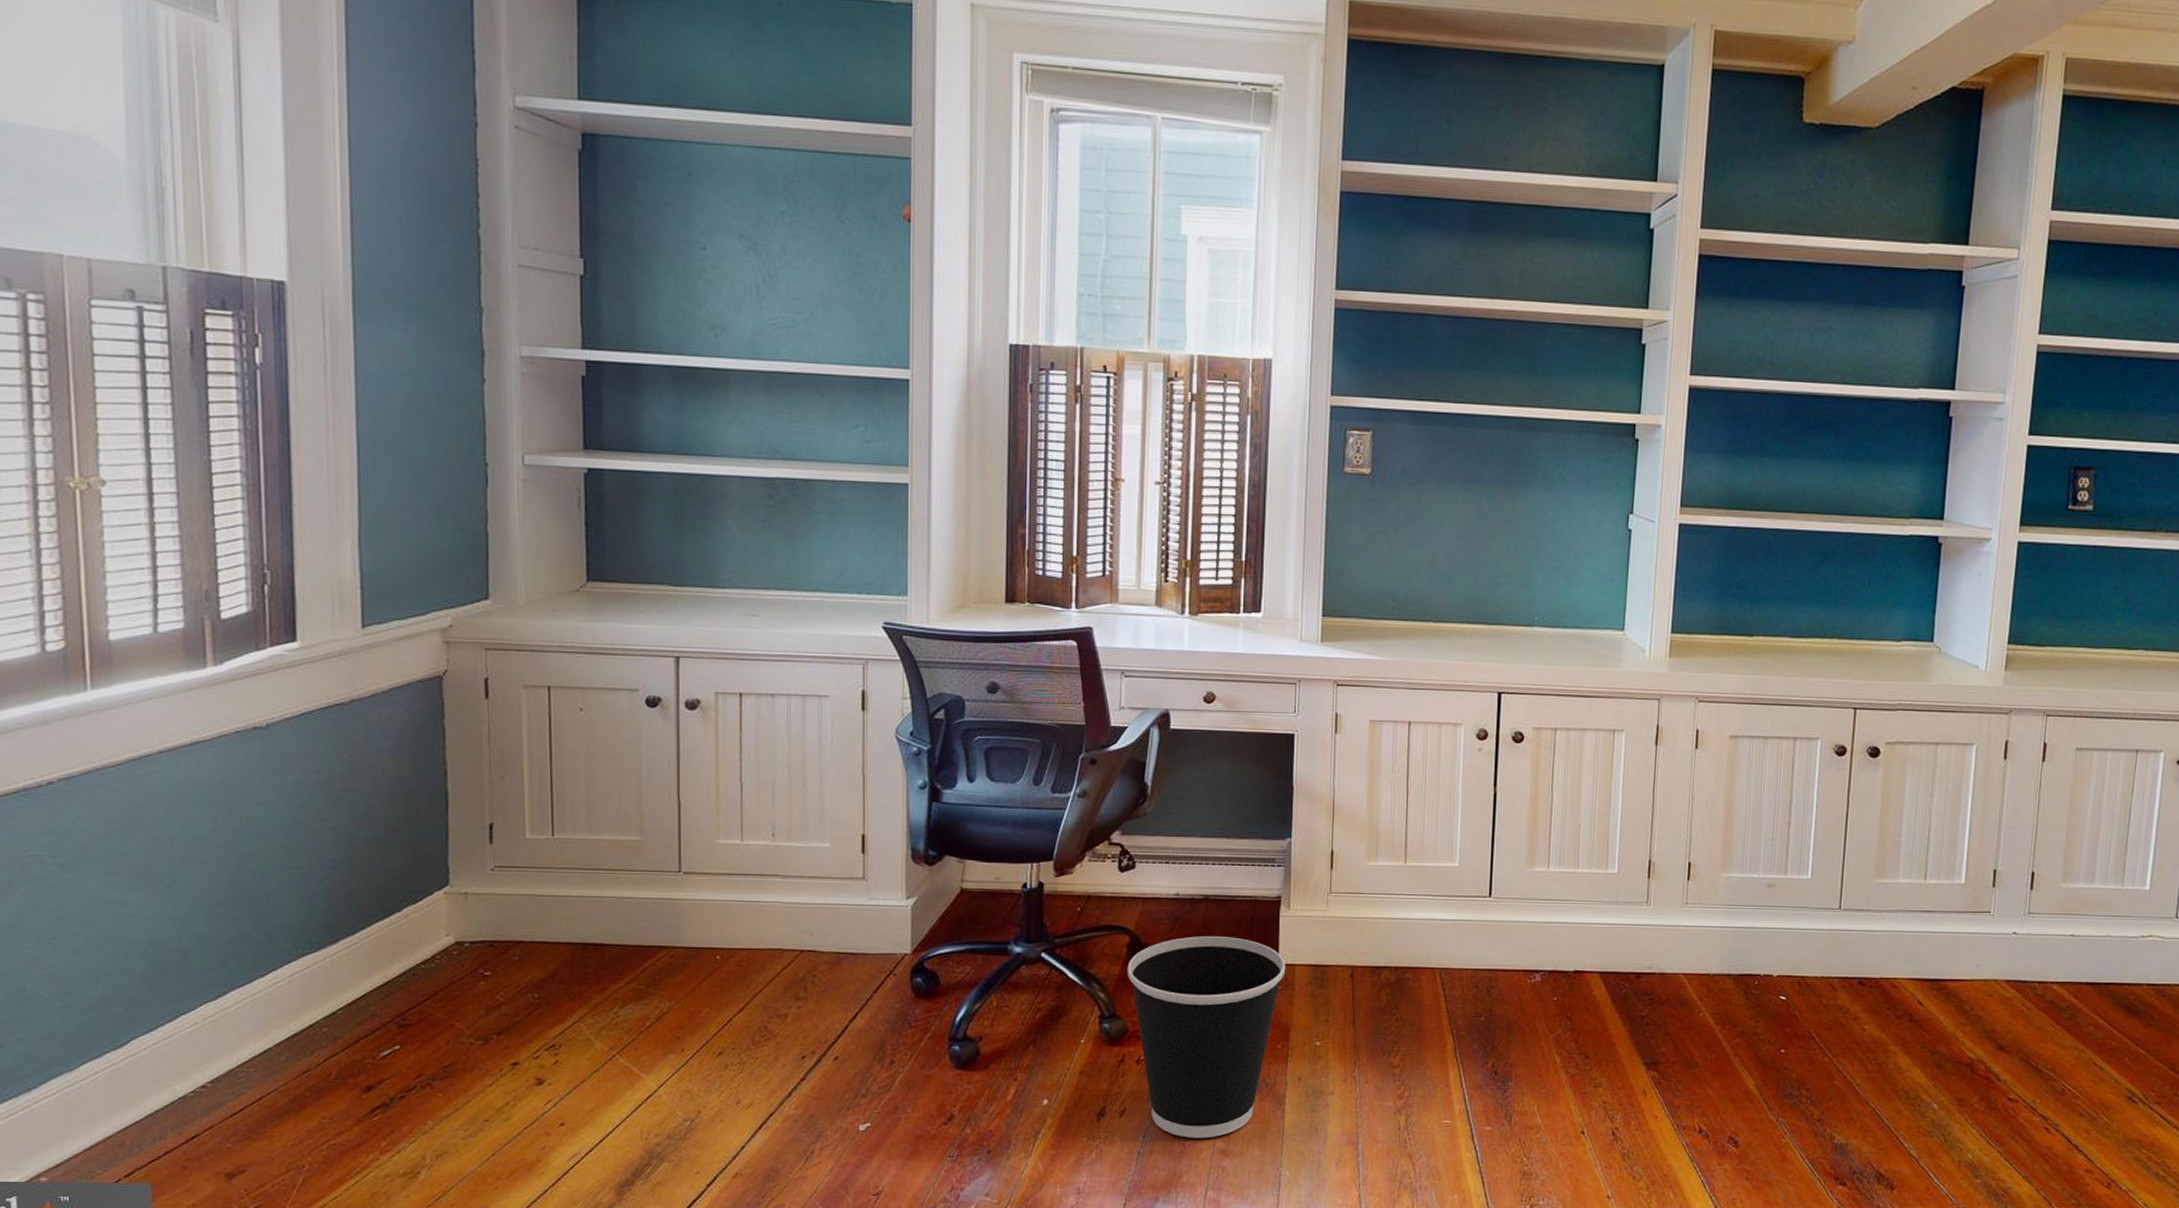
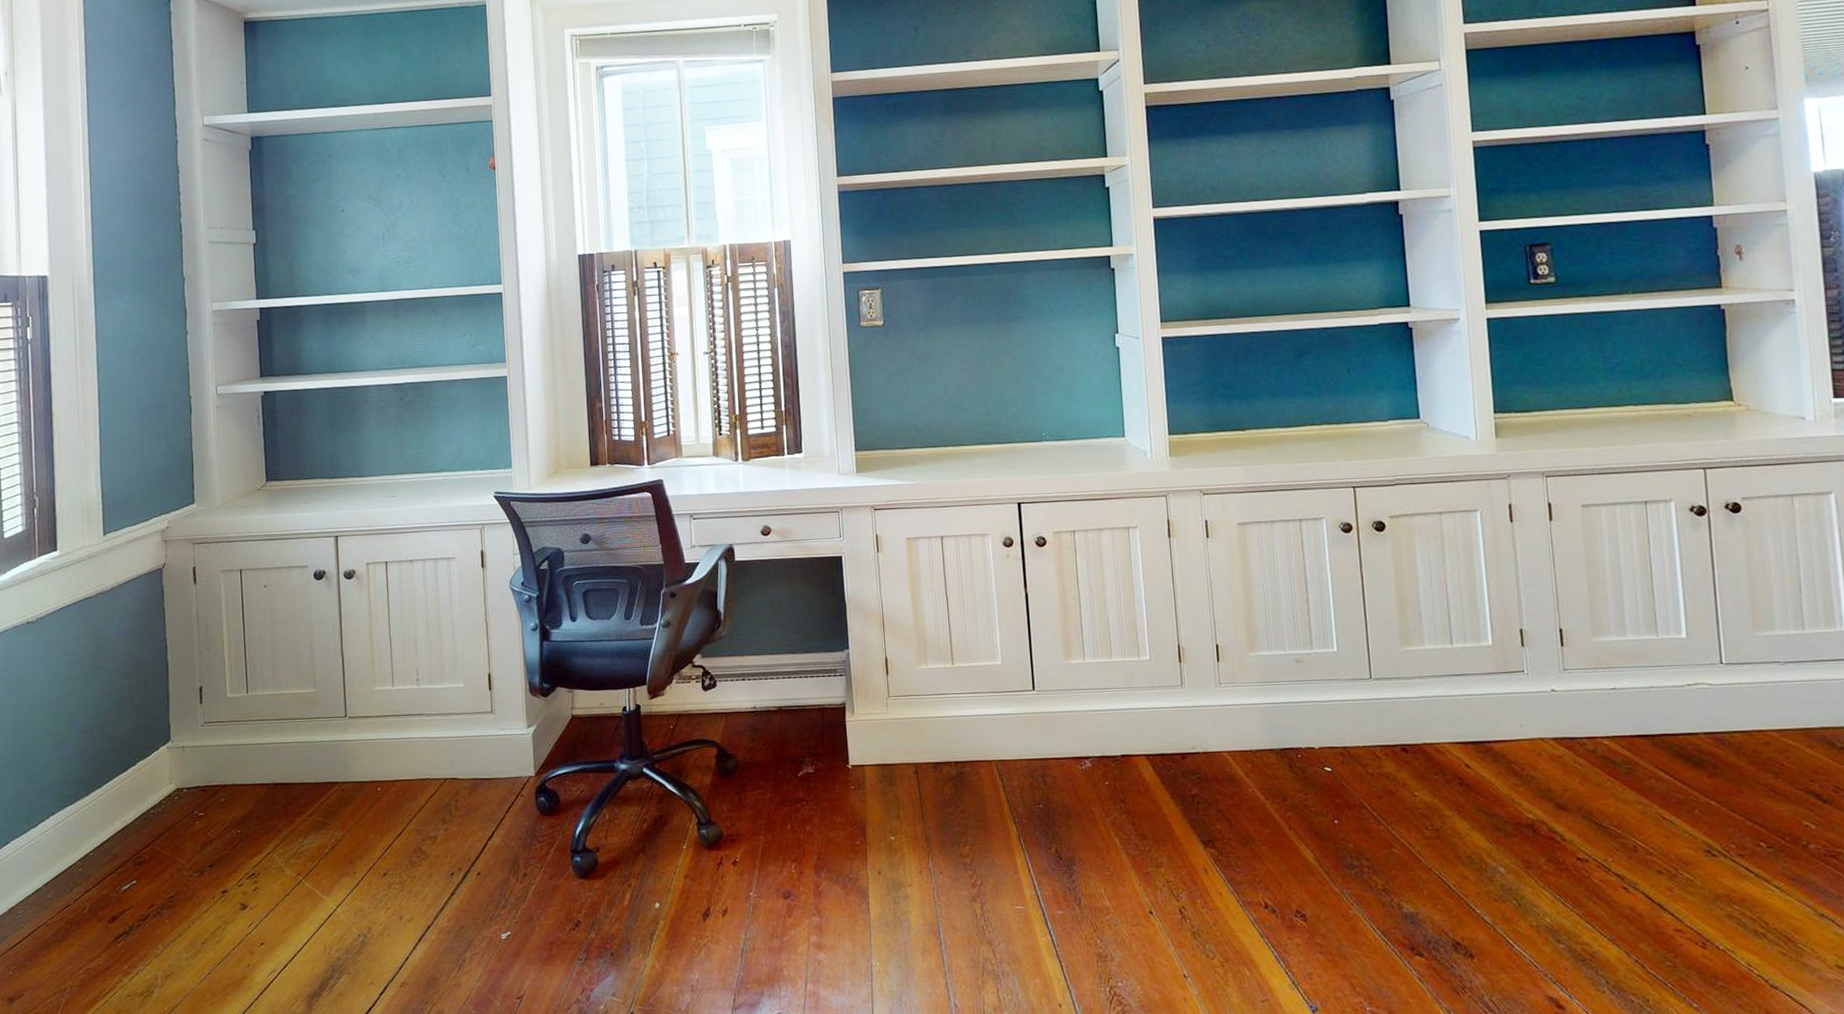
wastebasket: present [1127,936,1286,1138] -> none [717,743,857,934]

